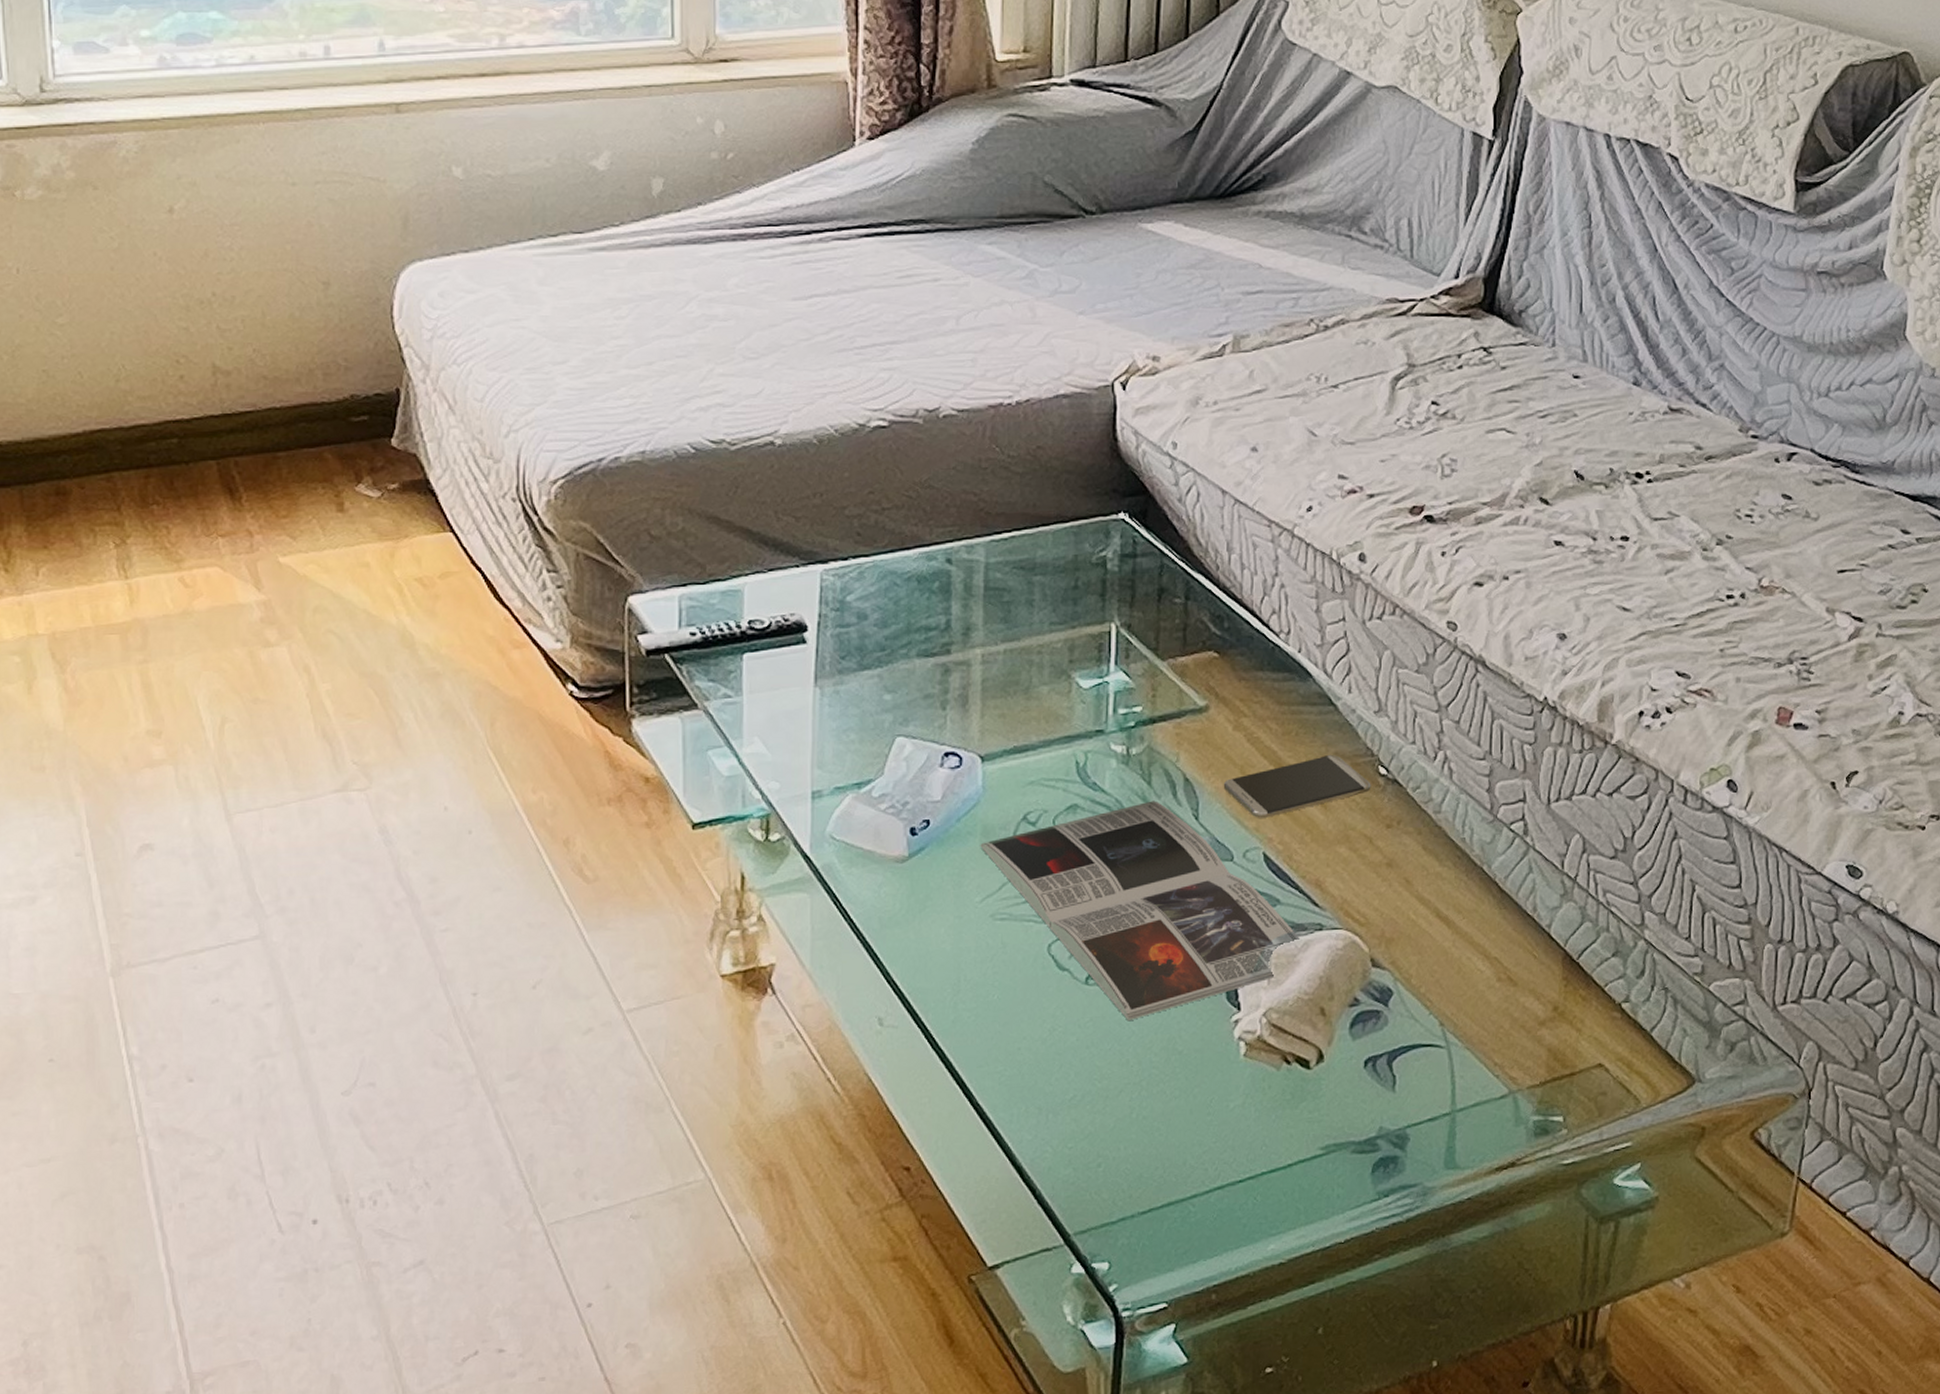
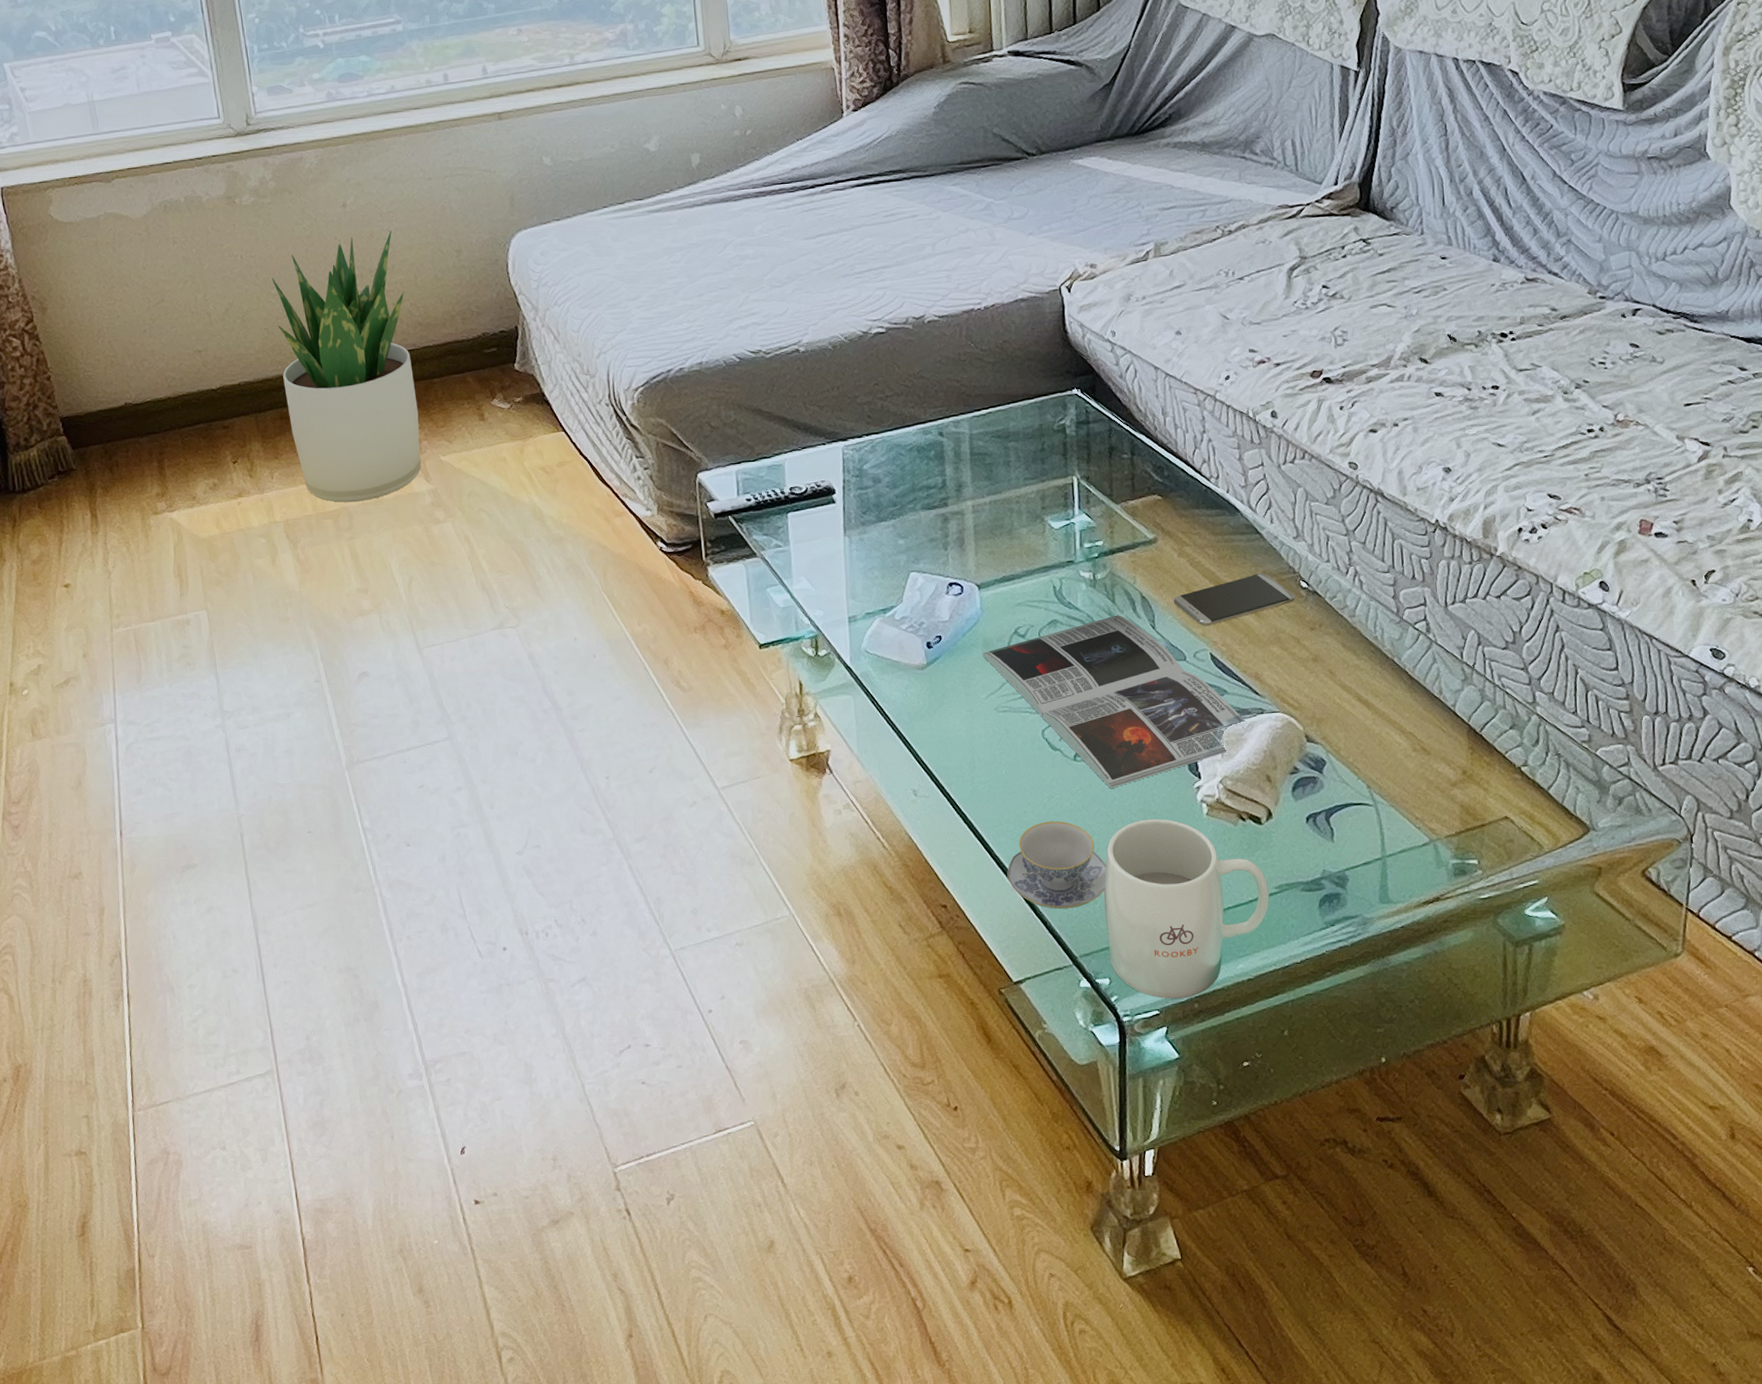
planter: none [58,250,253,612] -> present [271,231,421,503]
teacup: none [990,1060,1116,1174] -> present [1007,820,1107,910]
mug: none [1109,1059,1313,1289] -> present [1103,818,1270,999]

